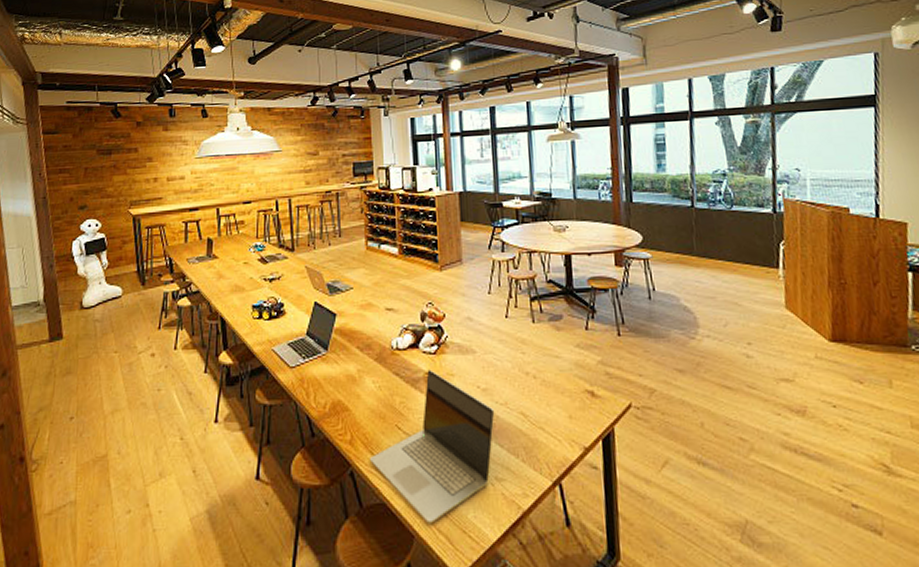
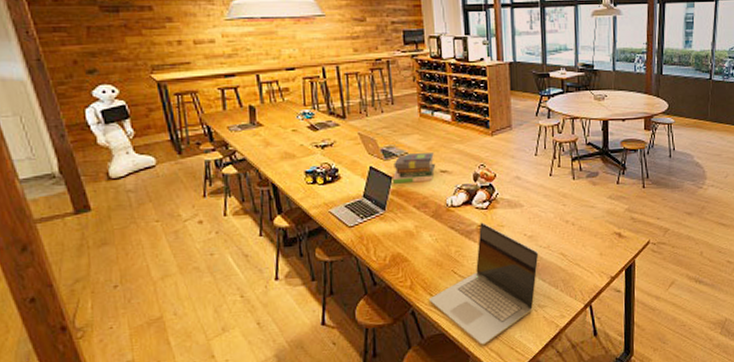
books: none [337,288,381,321] -> present [393,153,436,184]

